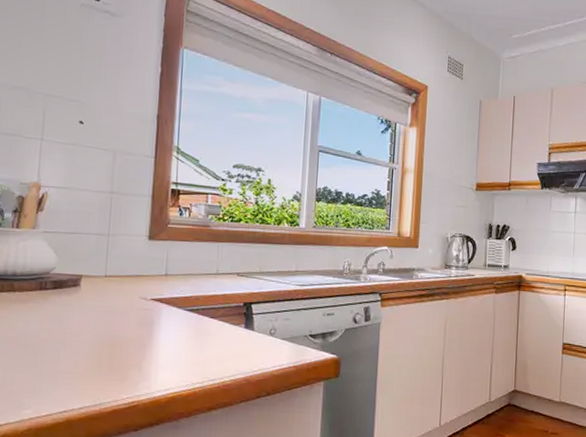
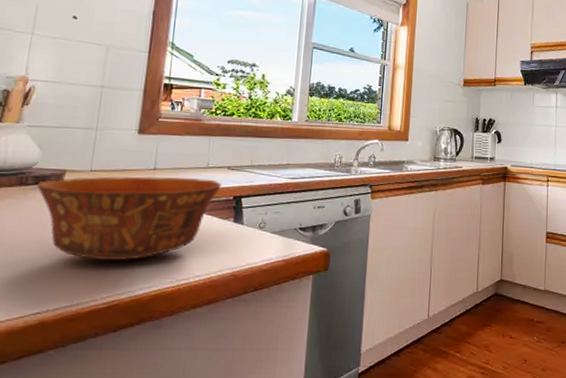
bowl: none [55,282,232,364] -> present [37,176,222,261]

